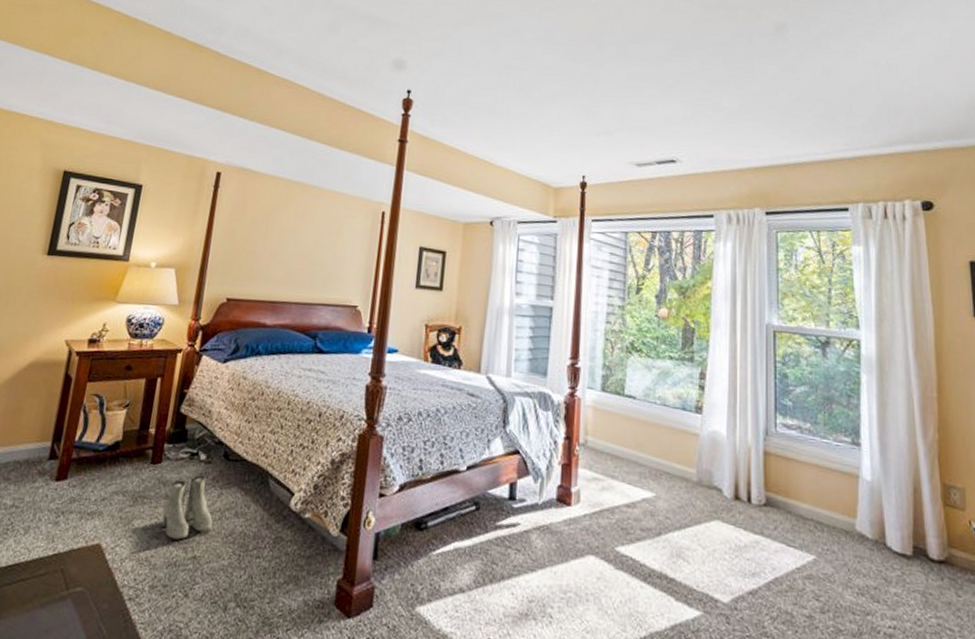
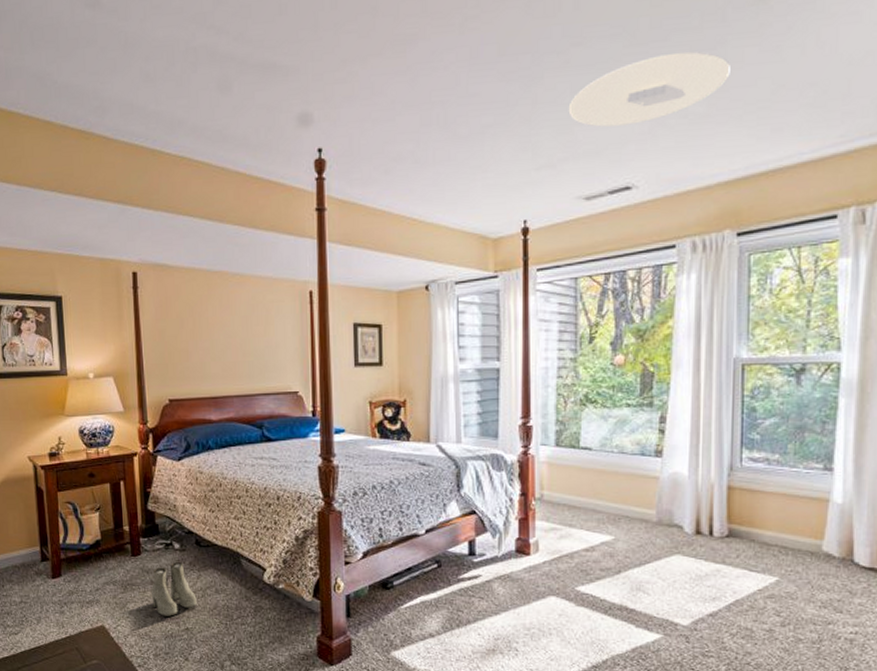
ceiling light: none [624,60,756,111] -> present [568,51,730,128]

